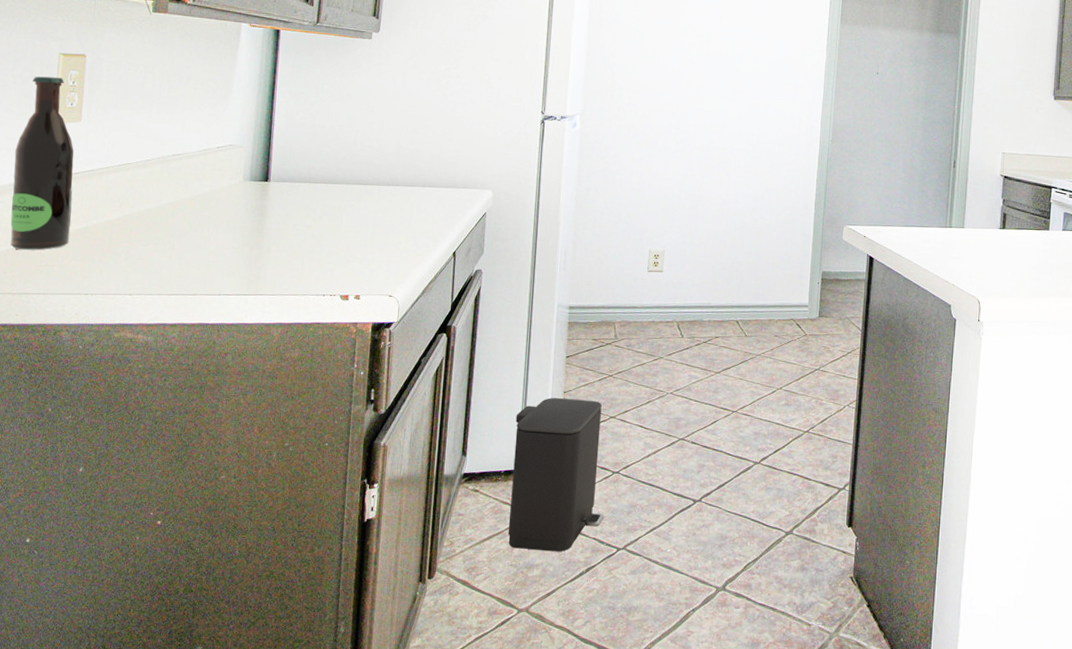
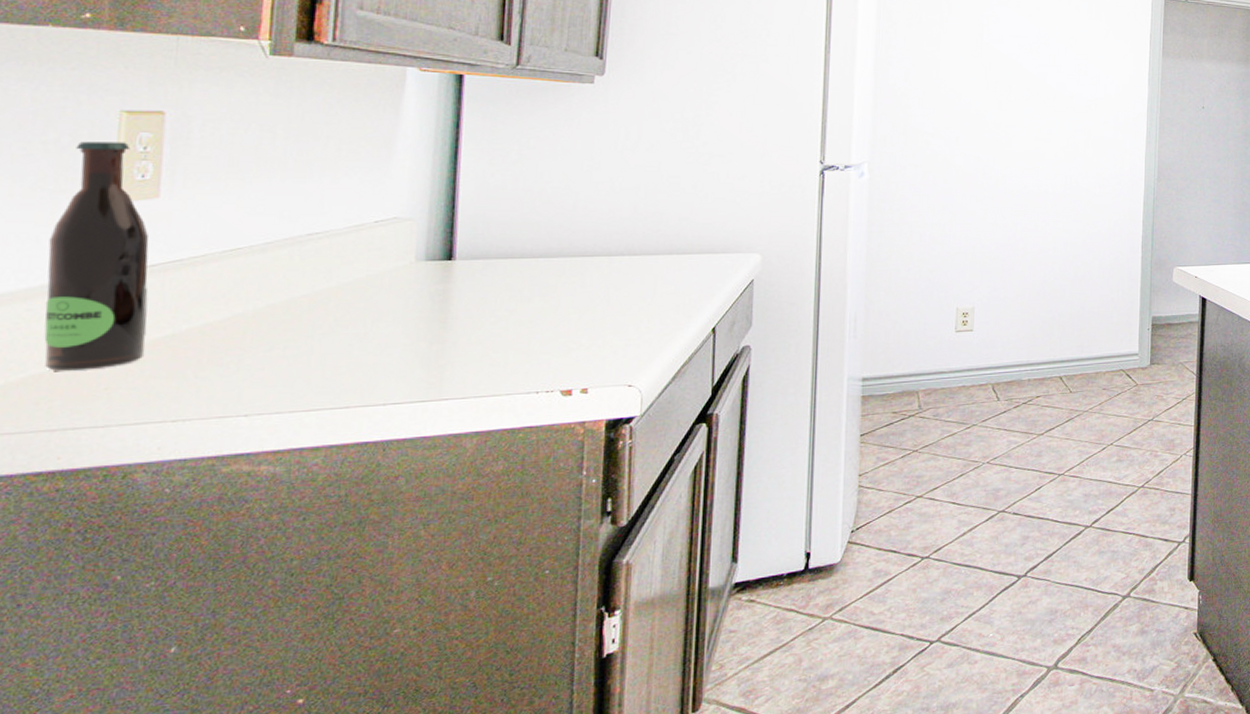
pedal bin: present [508,398,605,552] -> none [794,480,913,661]

